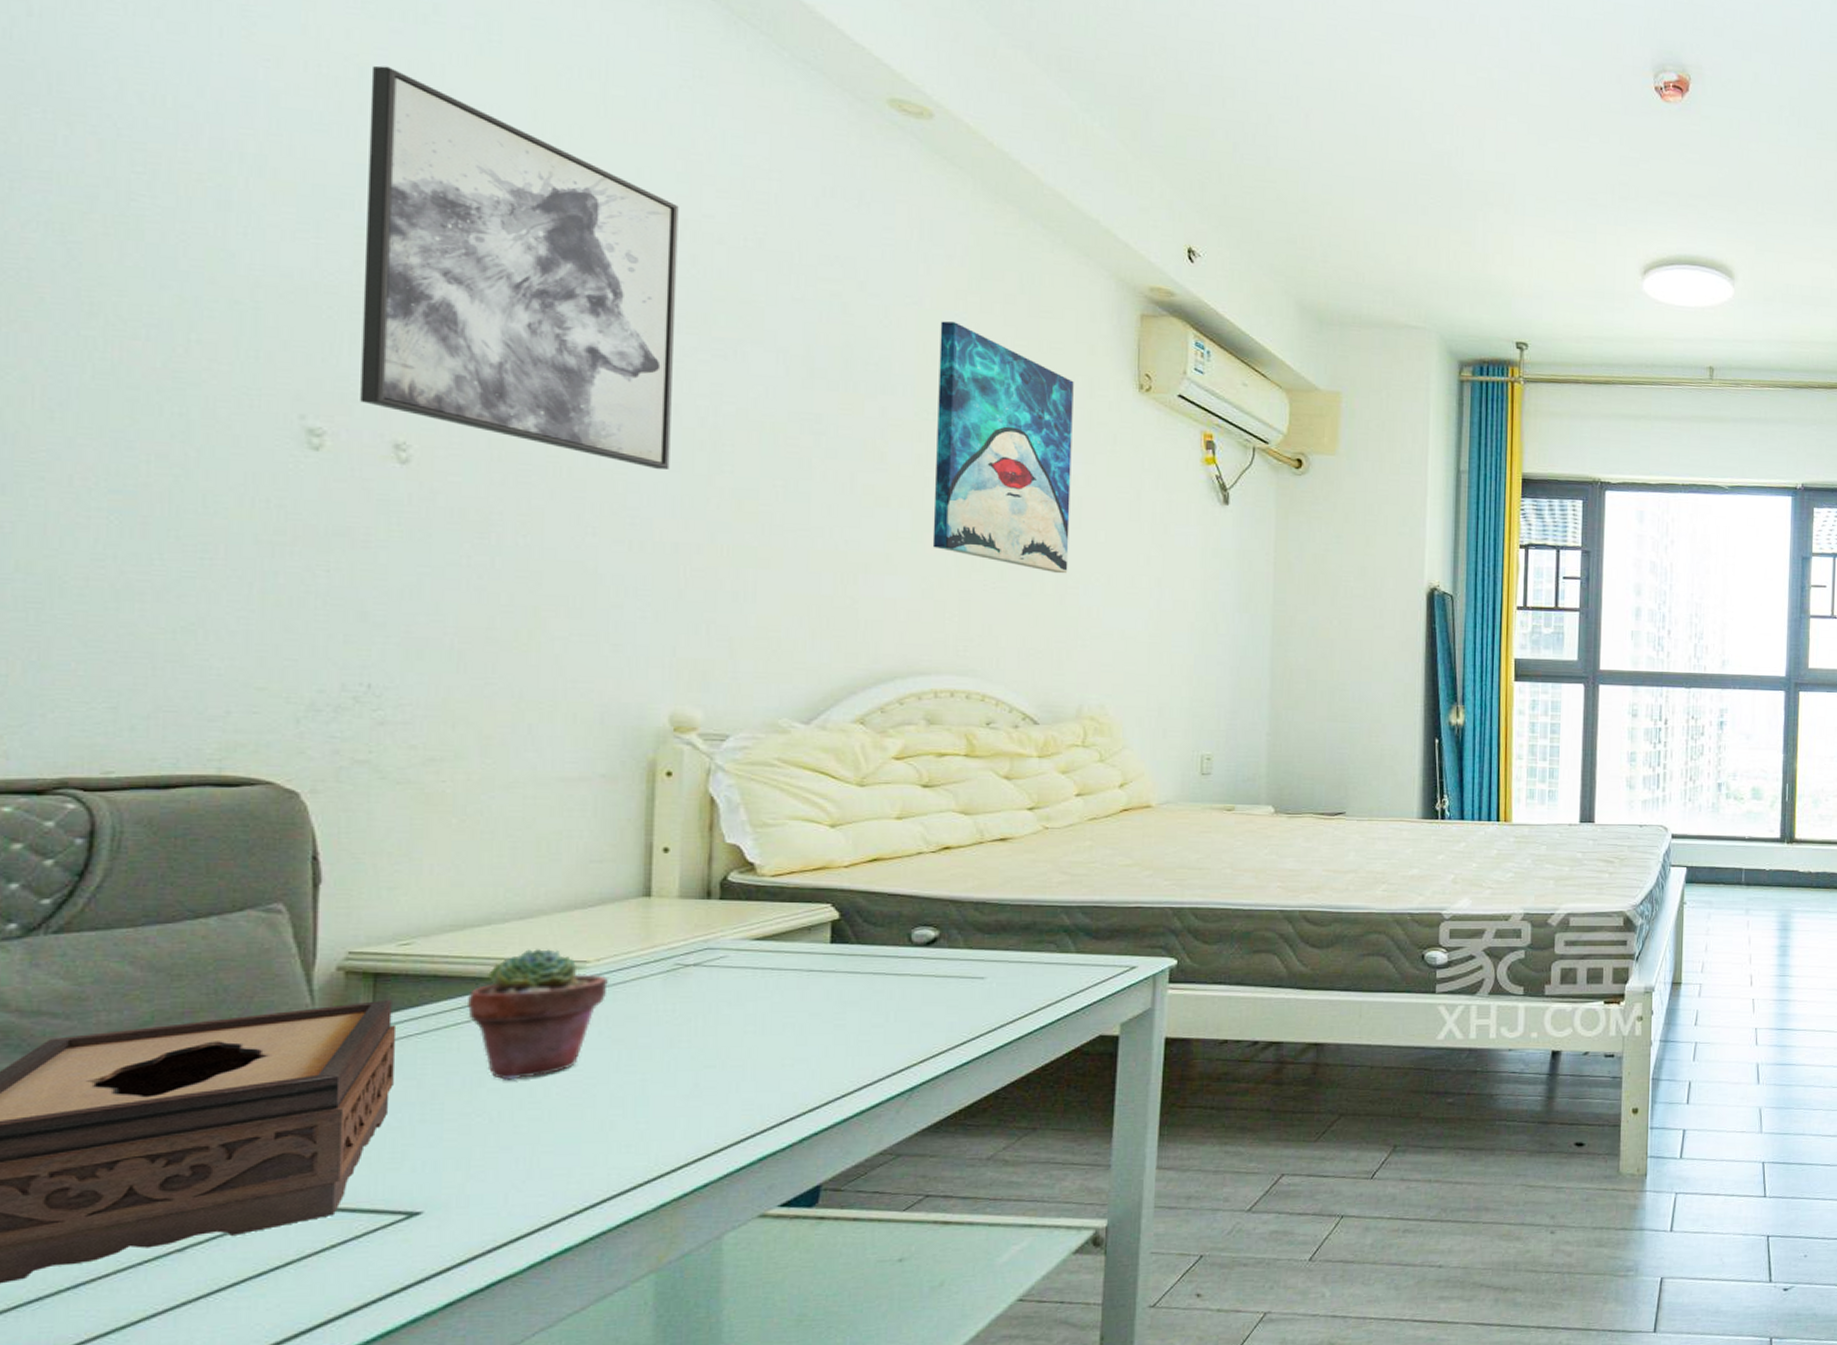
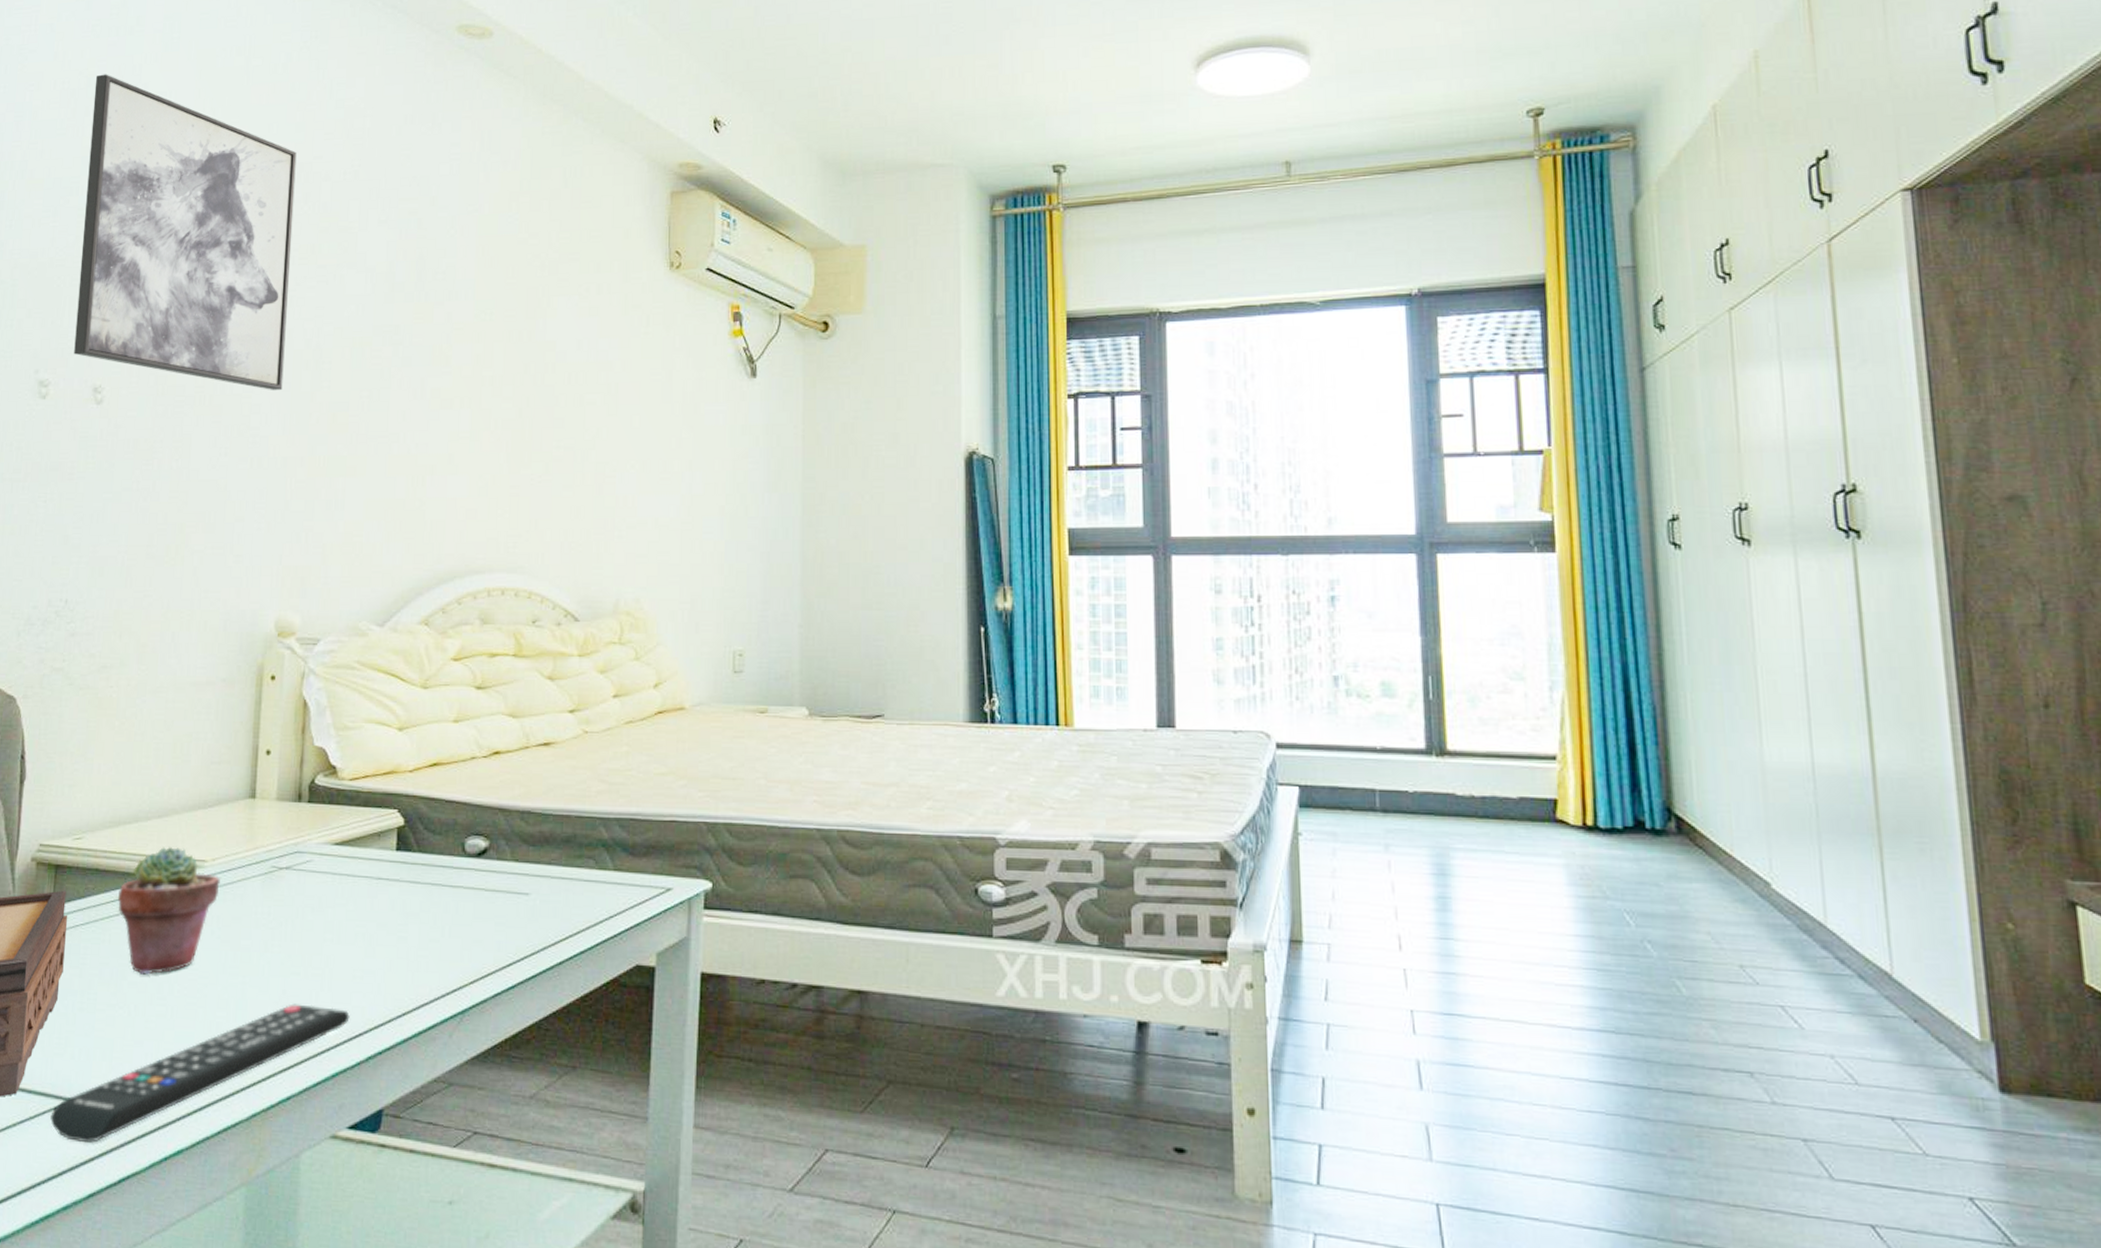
remote control: none [386,1095,779,1254] -> present [50,1003,350,1143]
wall art: present [932,321,1074,574] -> none [487,223,611,463]

